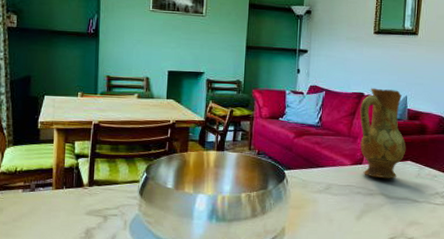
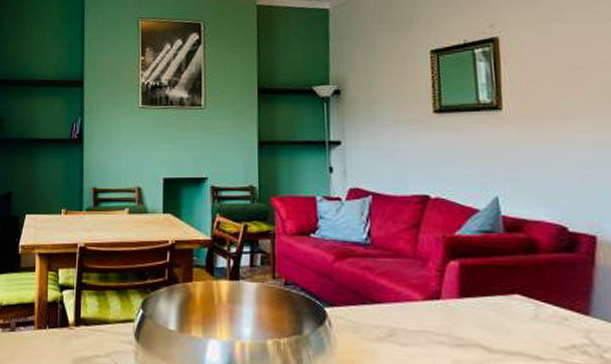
ceramic jug: present [360,88,406,179] -> none [426,187,509,322]

